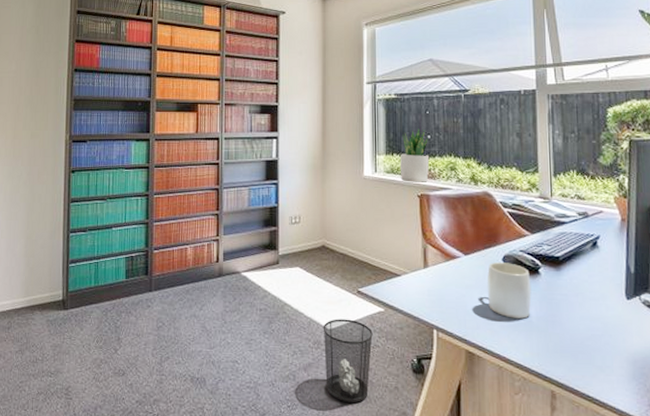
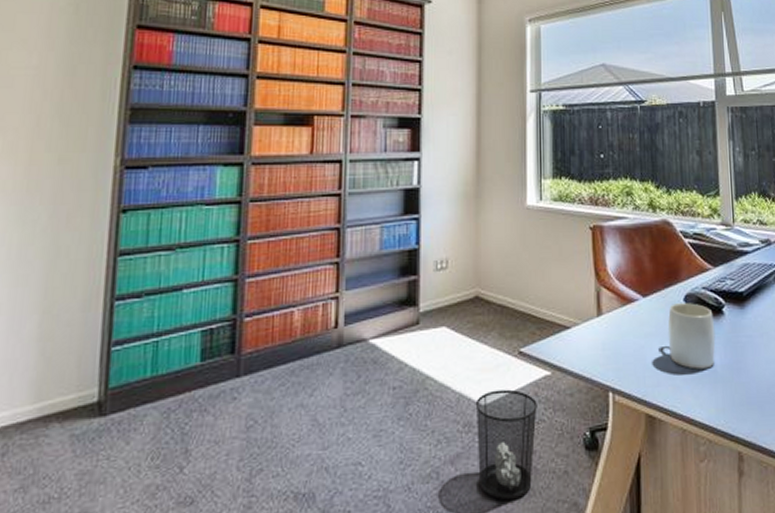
planter: present [400,129,430,182] -> none [570,146,603,212]

